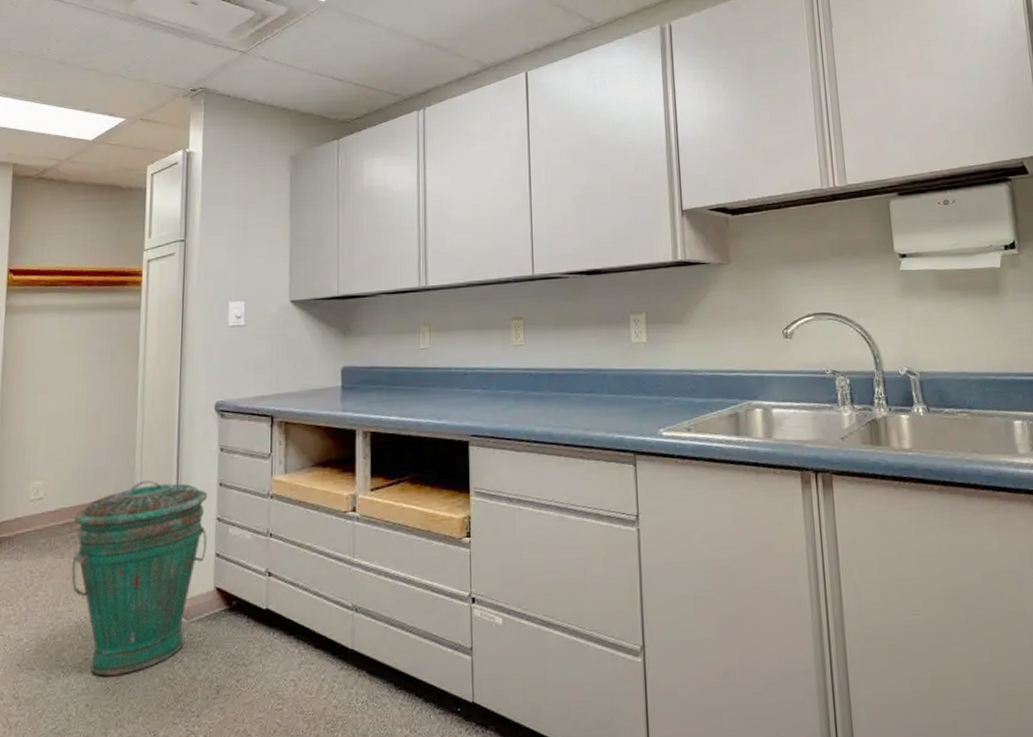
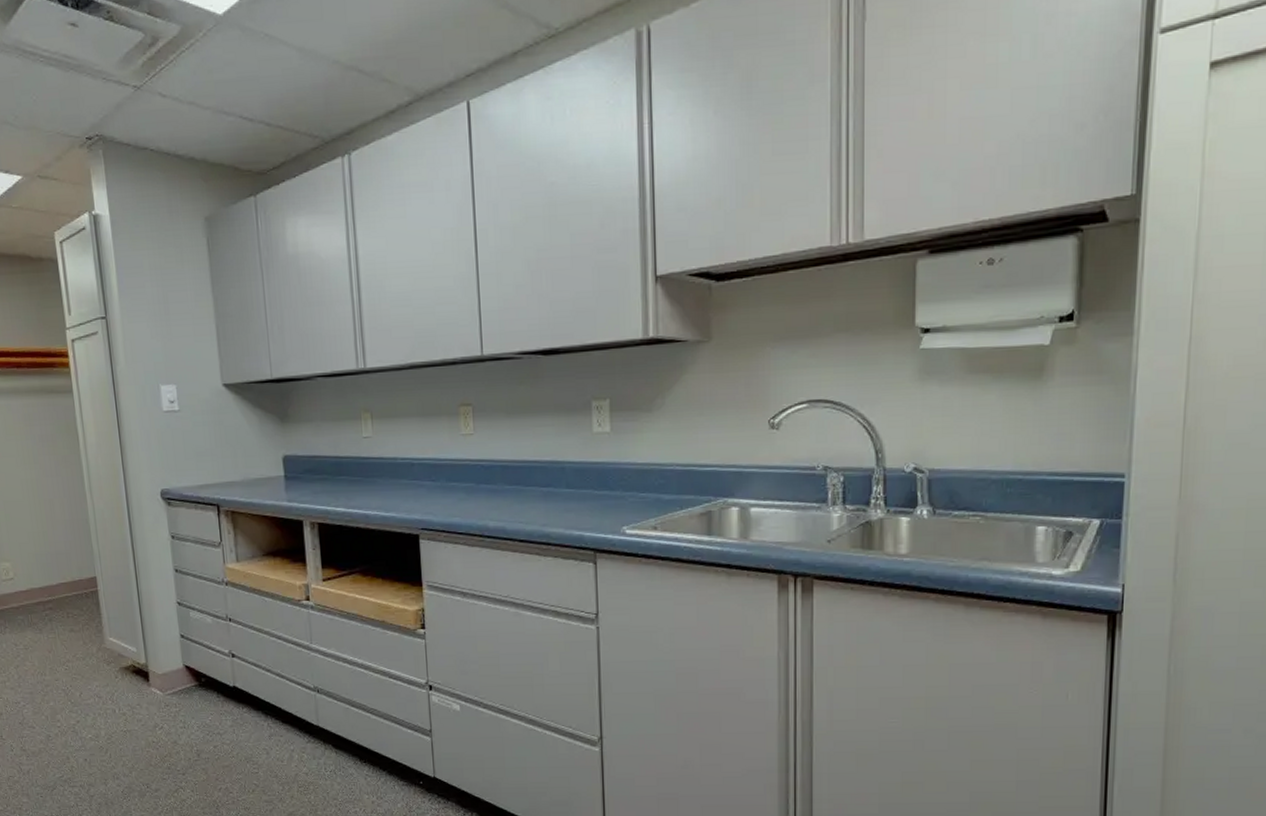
trash can: present [71,480,208,676] -> none [45,564,171,737]

